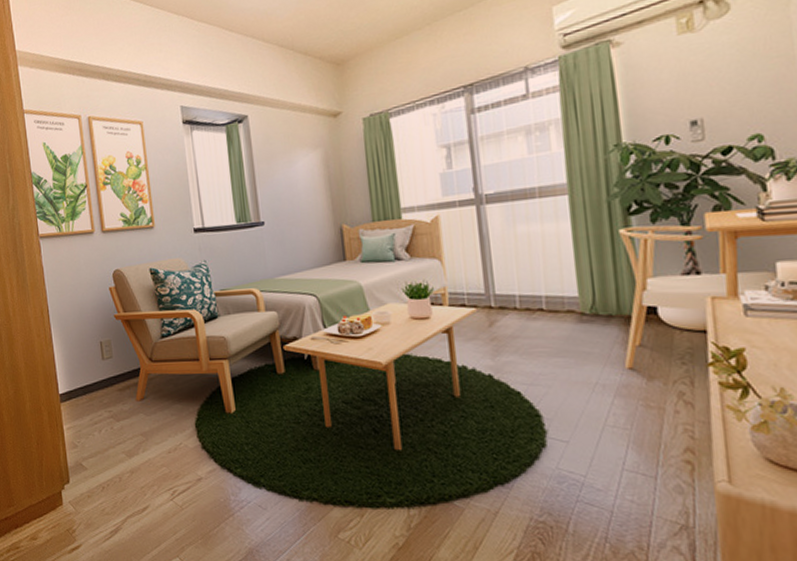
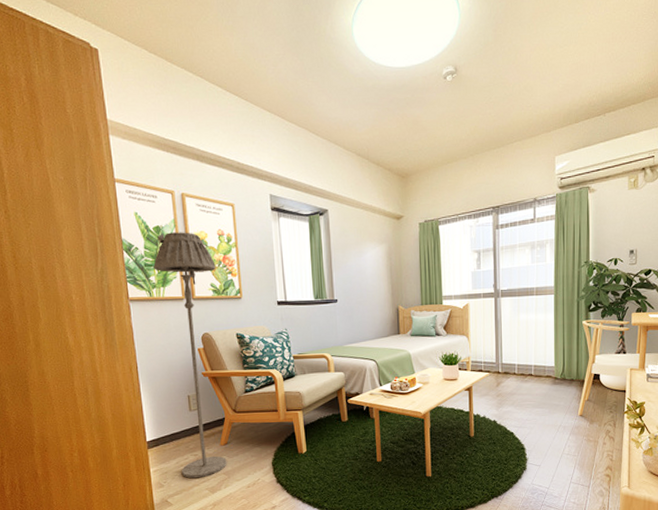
floor lamp: none [62,158,144,439] -> present [153,232,227,479]

